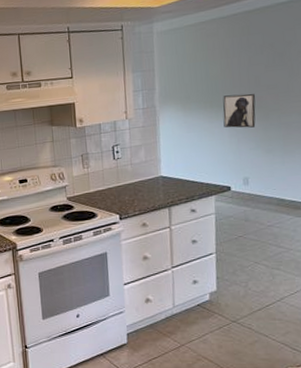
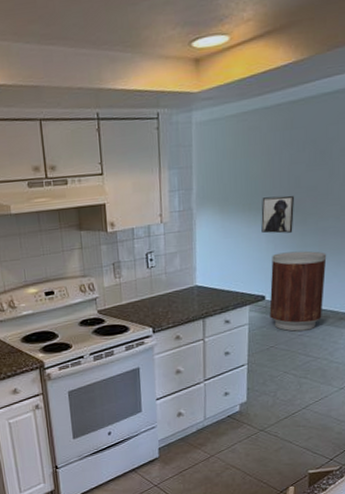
trash can: none [235,144,293,222] -> present [269,251,327,332]

